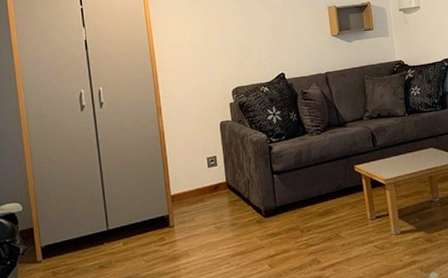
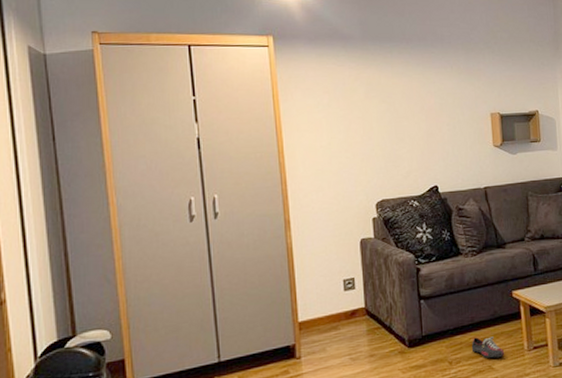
shoe: none [319,207,350,228] -> present [471,336,505,359]

